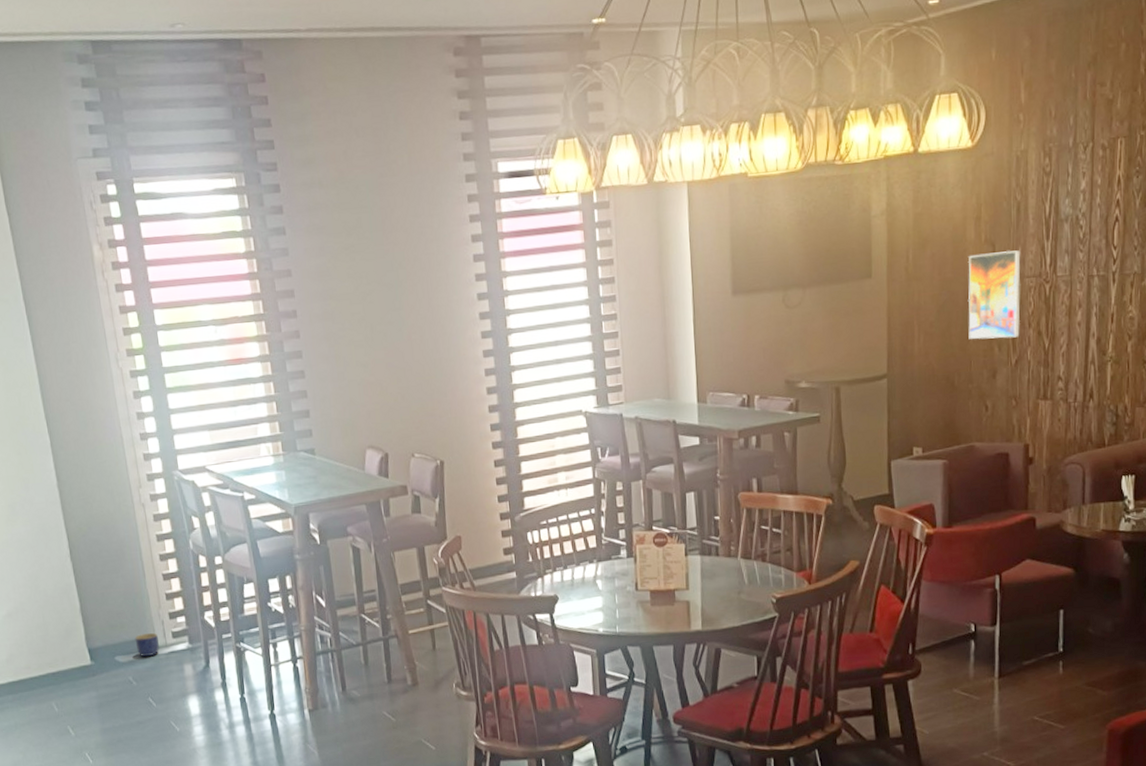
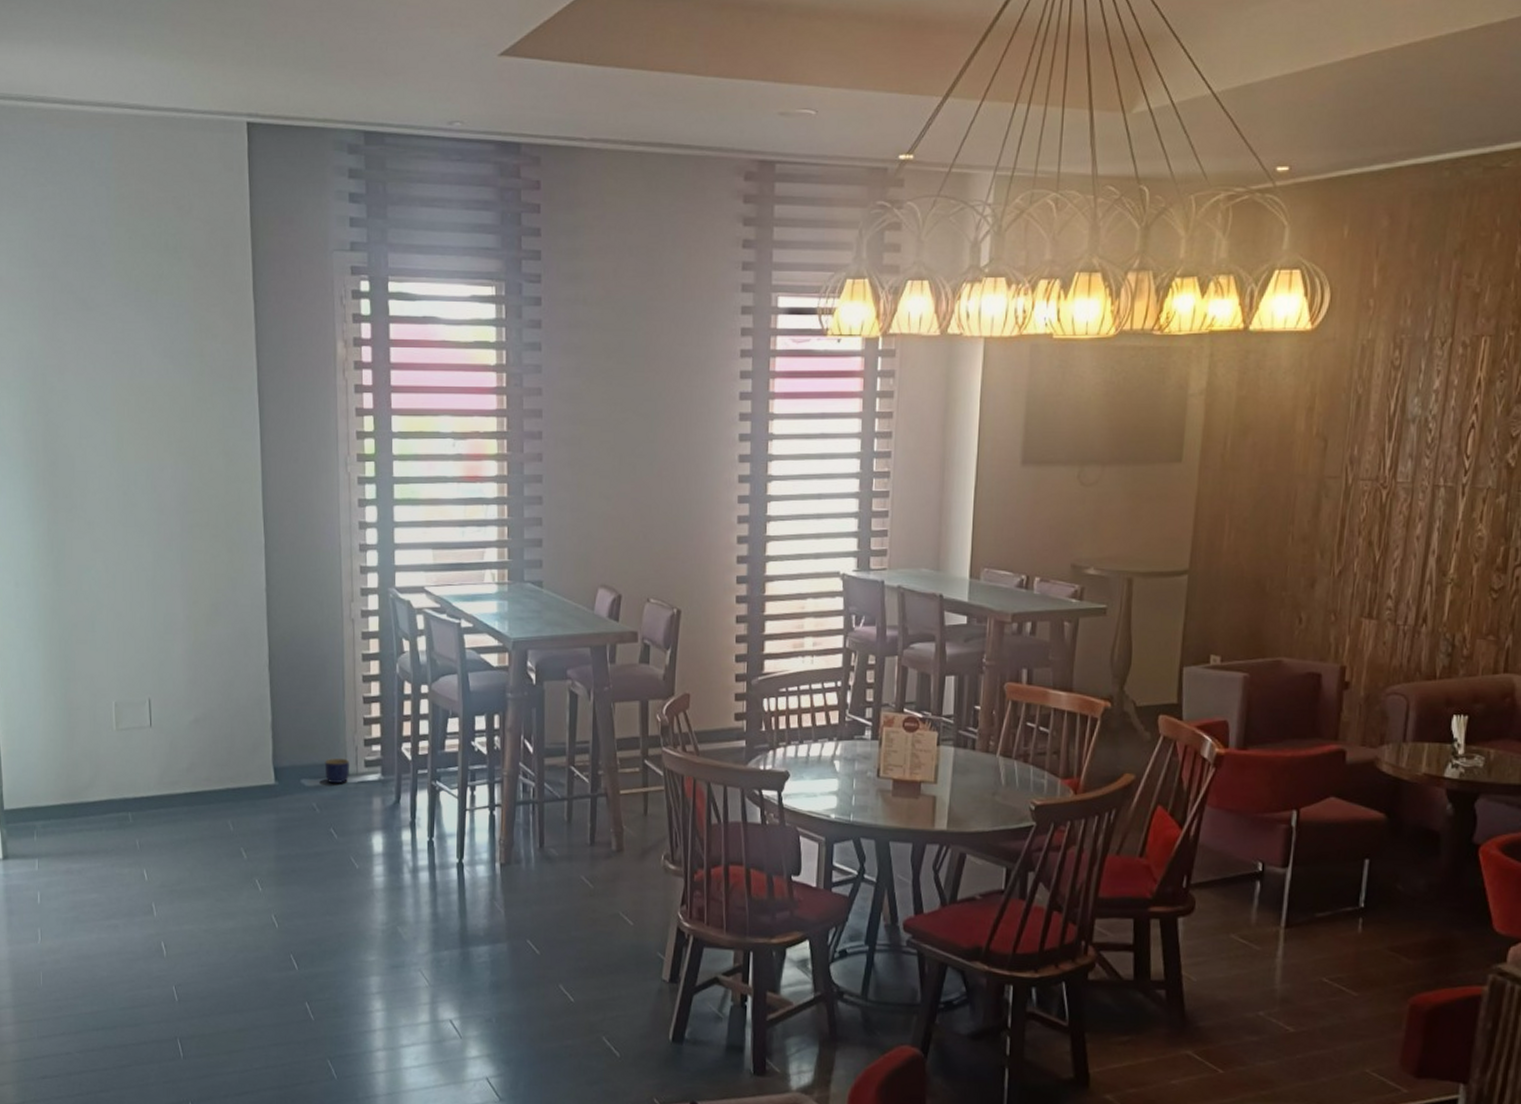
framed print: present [968,250,1021,340] -> none [1287,448,1357,545]

